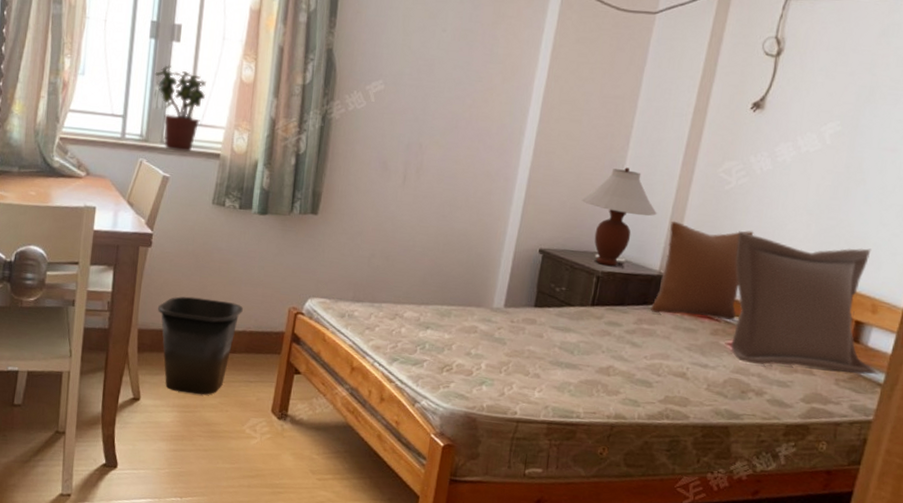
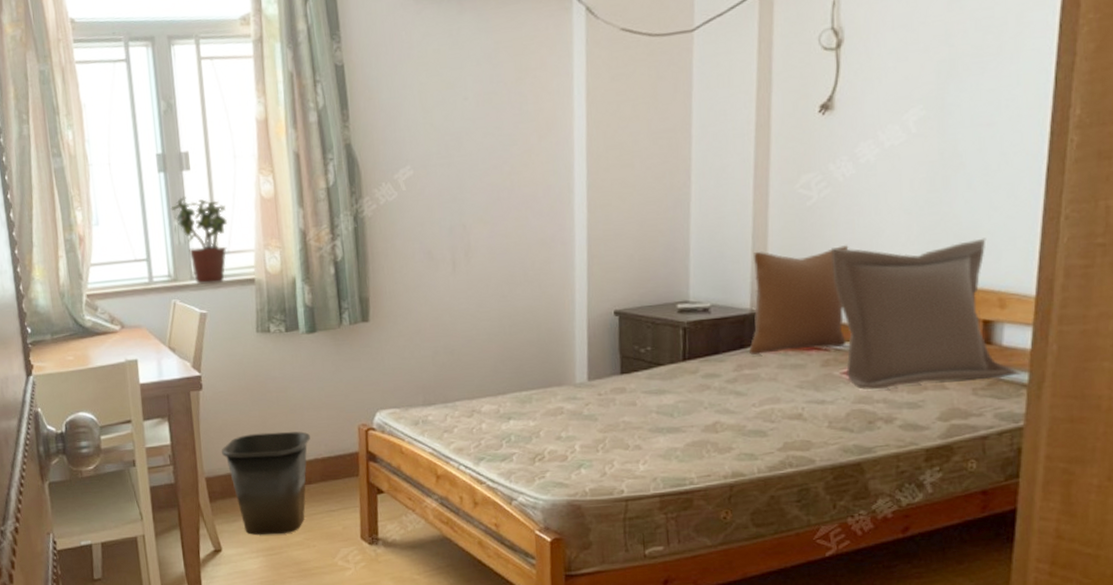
table lamp: present [581,167,657,267] -> none [650,204,736,315]

